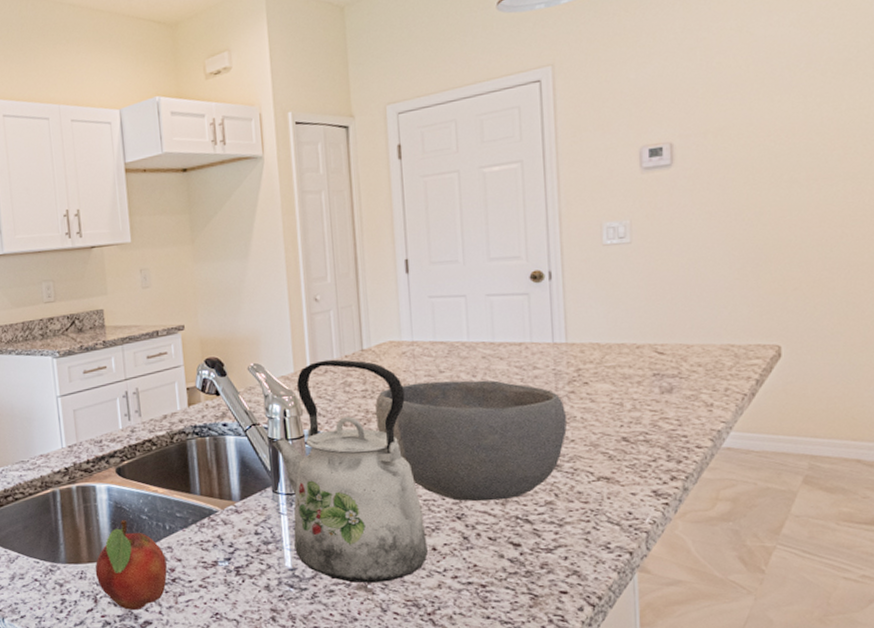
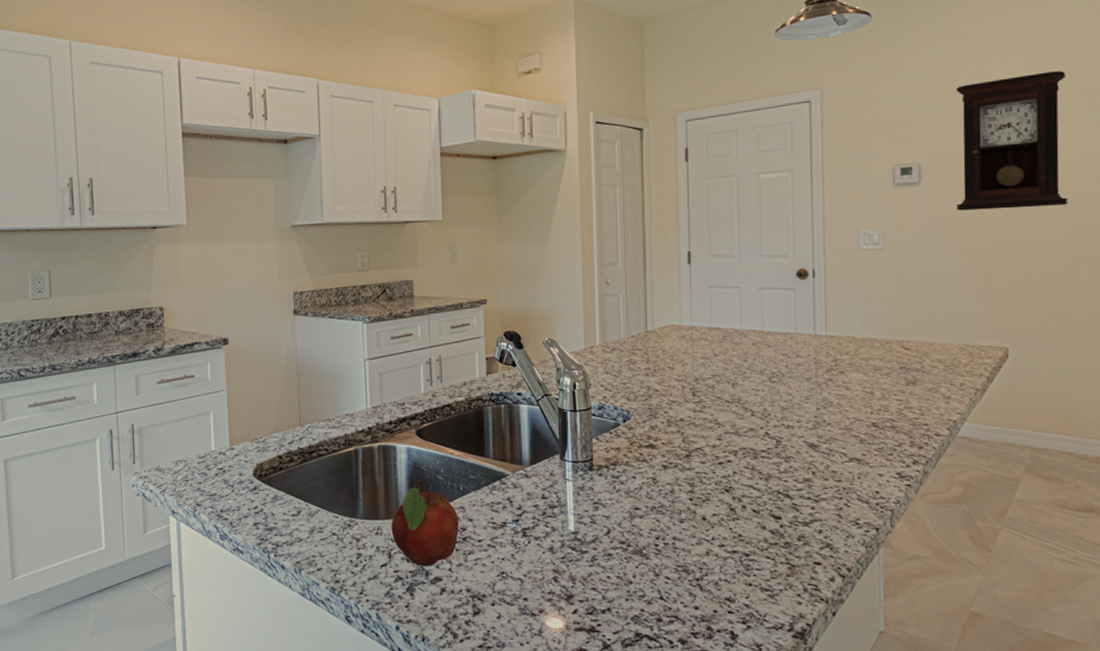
kettle: present [271,359,428,583] -> none [561,338,698,548]
bowl: present [374,380,567,502] -> none [656,363,825,476]
pendulum clock: none [713,22,851,194] -> present [956,71,1068,211]

